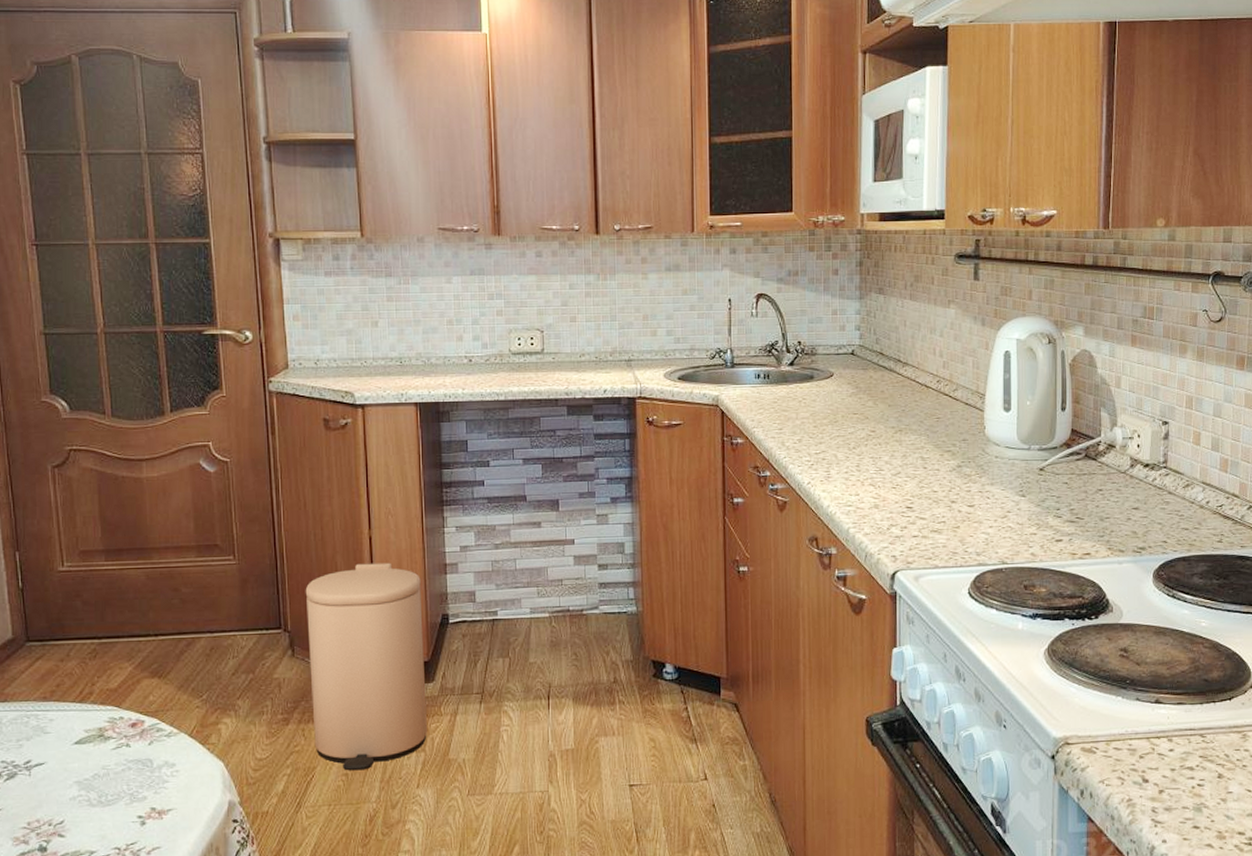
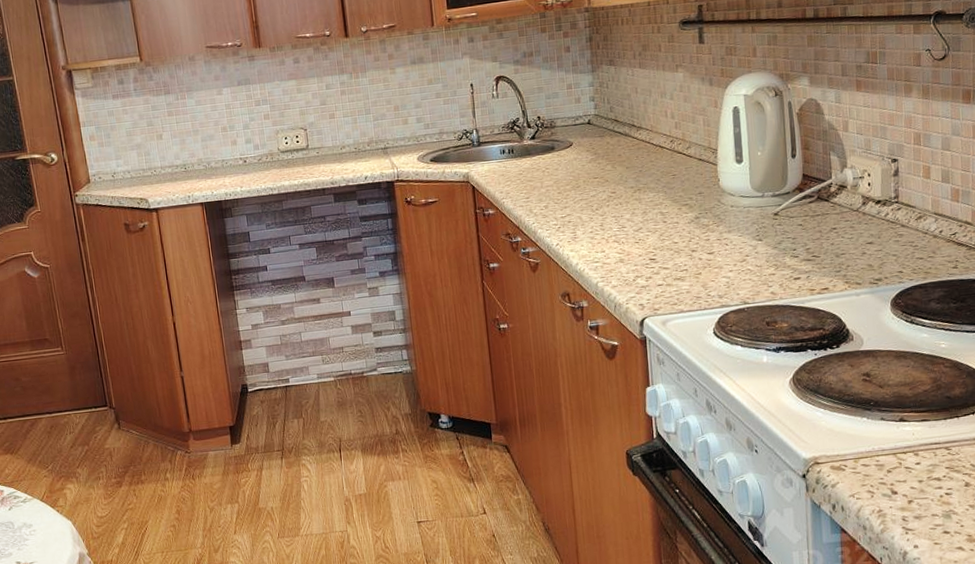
pedal bin: present [305,562,427,771] -> none [123,343,239,523]

